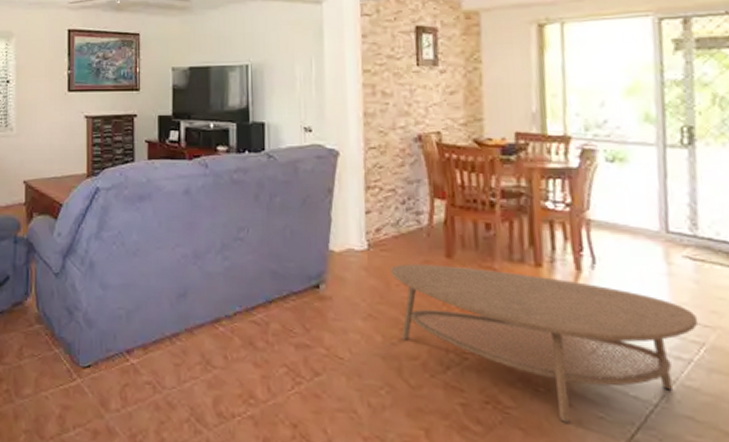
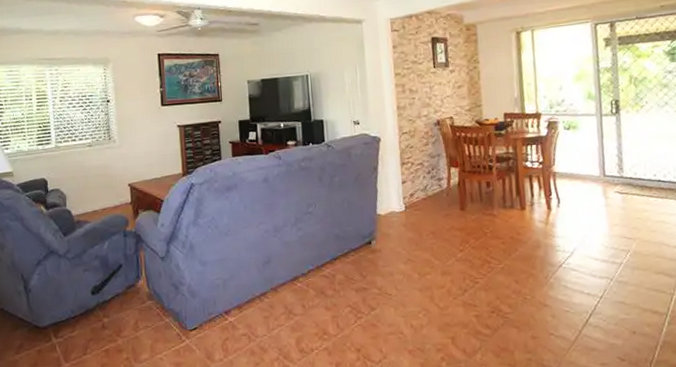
coffee table: present [390,264,699,424] -> none [422,215,625,319]

